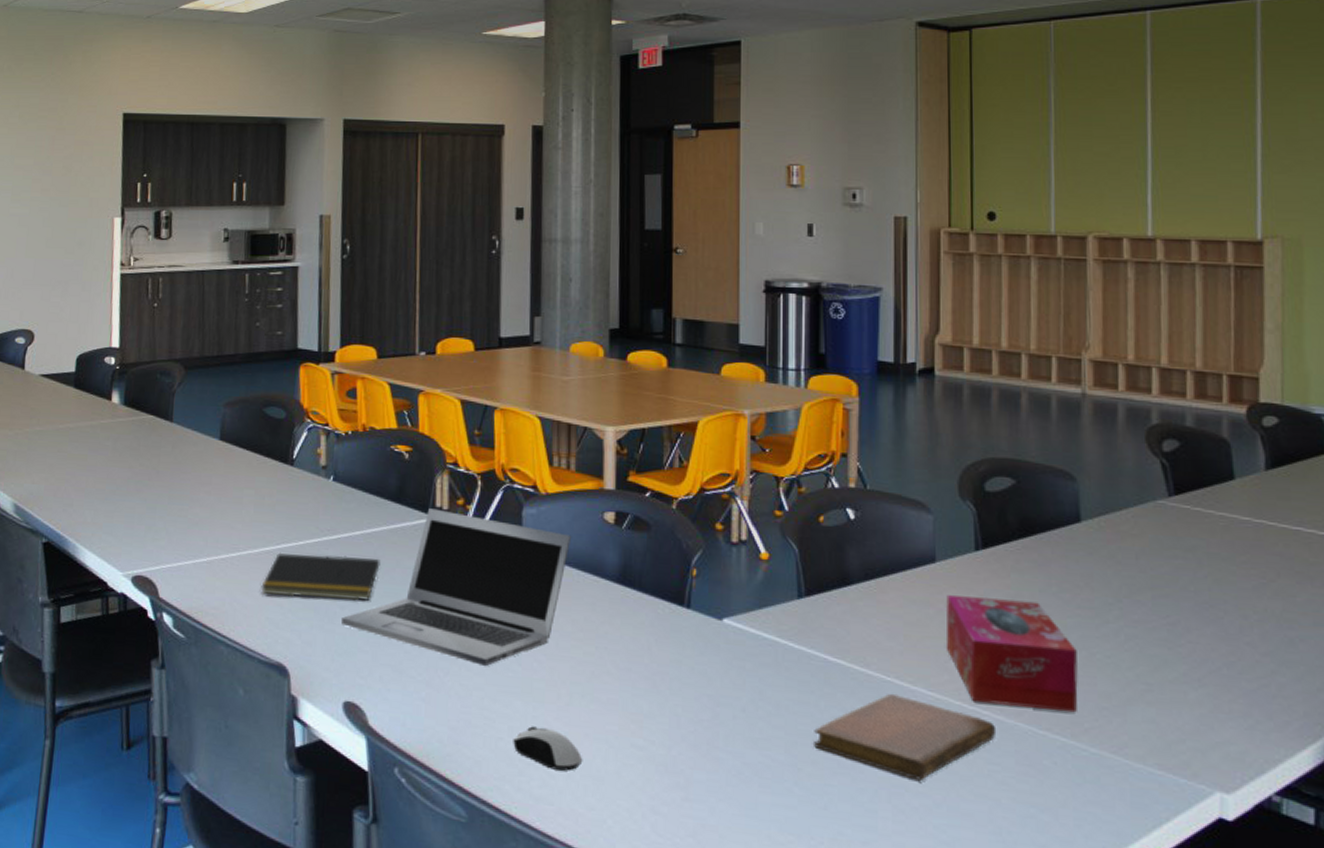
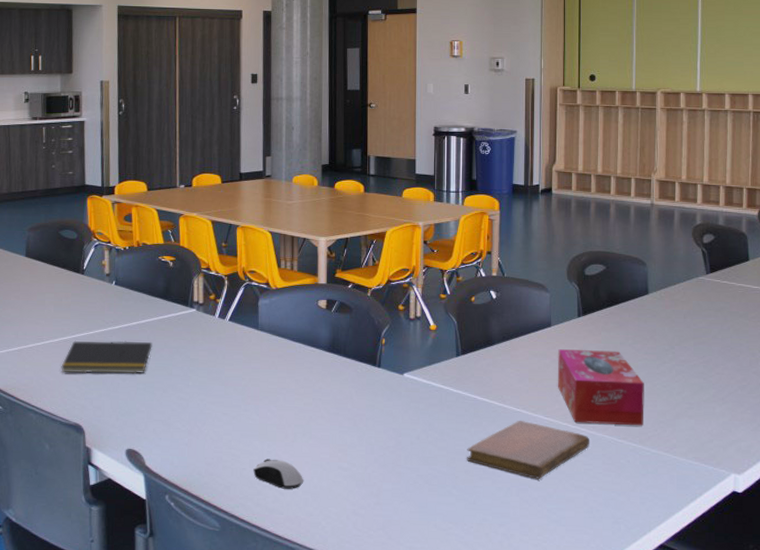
laptop: present [342,508,572,667] -> none [124,303,295,418]

